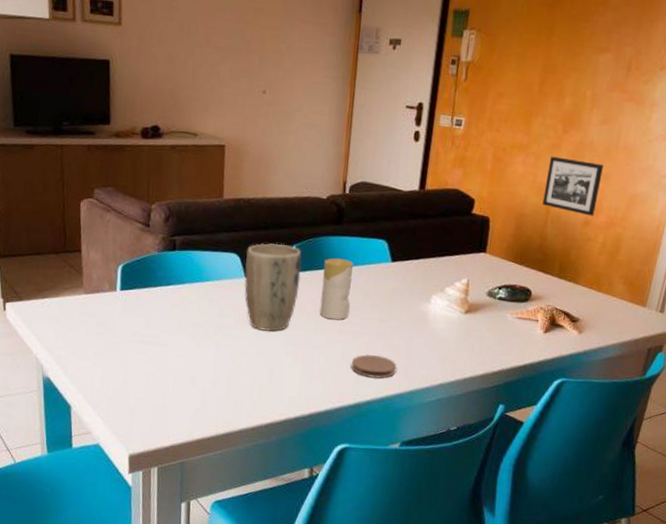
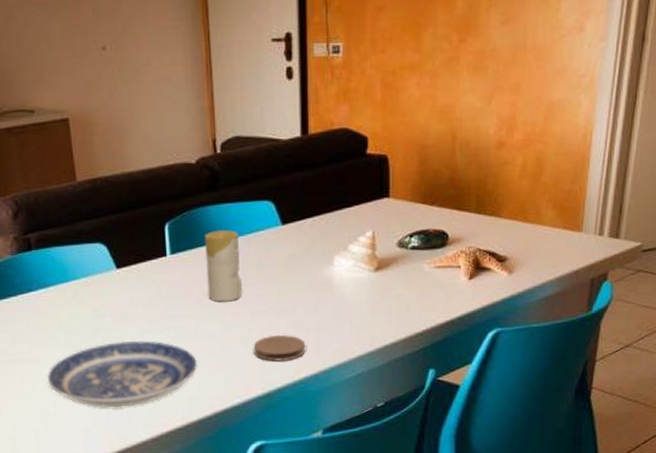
plate: none [171,339,302,397] -> present [48,340,198,408]
plant pot: present [244,243,302,332] -> none [112,223,181,327]
picture frame: present [542,156,604,216] -> none [447,71,511,136]

